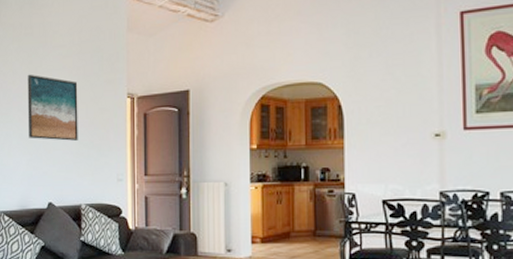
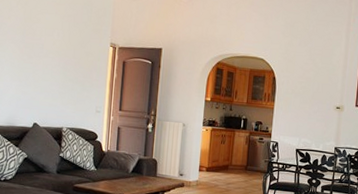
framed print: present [27,74,78,141] -> none [20,13,68,75]

